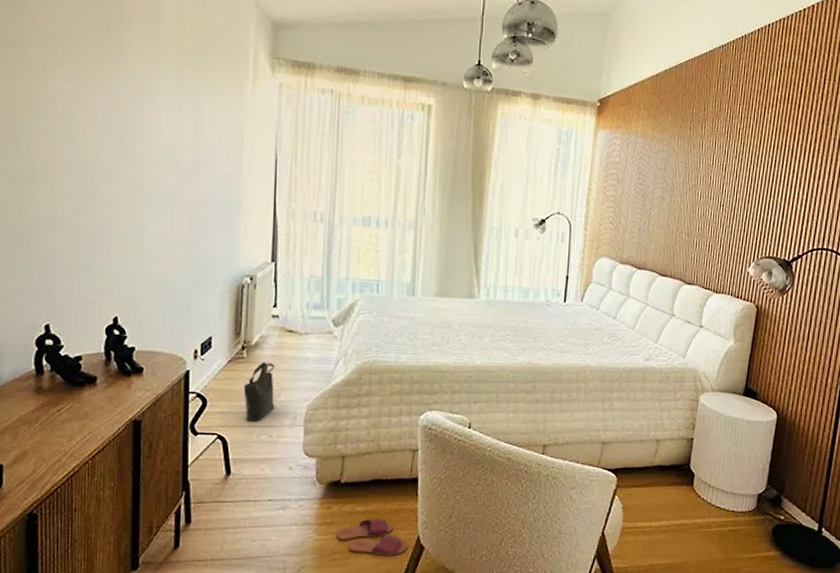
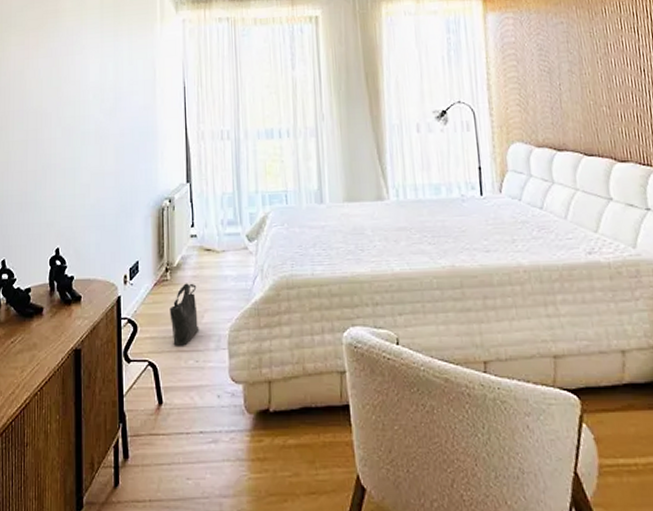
slippers: present [337,518,407,555] -> none [270,452,347,499]

